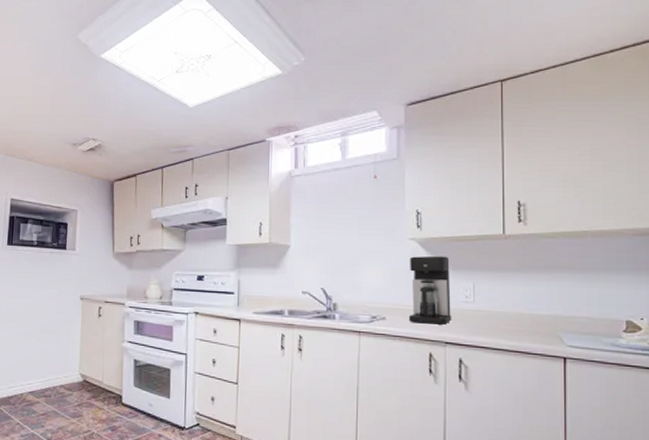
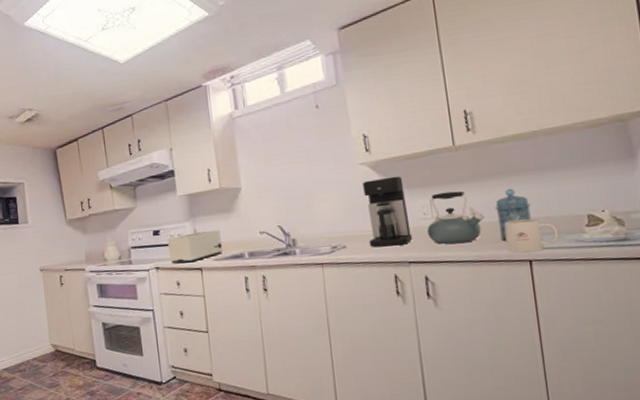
toaster: none [210,282,264,312] -> present [167,229,223,264]
kettle: none [466,278,526,332] -> present [426,191,485,244]
canister: none [536,283,572,335] -> present [494,188,531,241]
mug: none [543,316,596,351] -> present [504,218,559,254]

